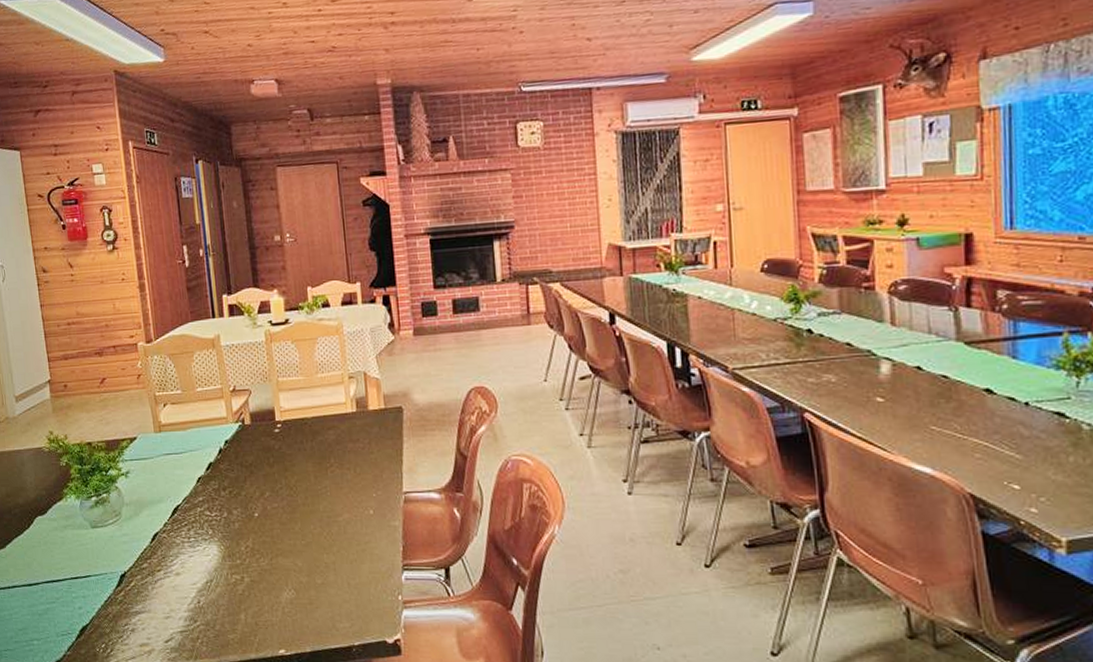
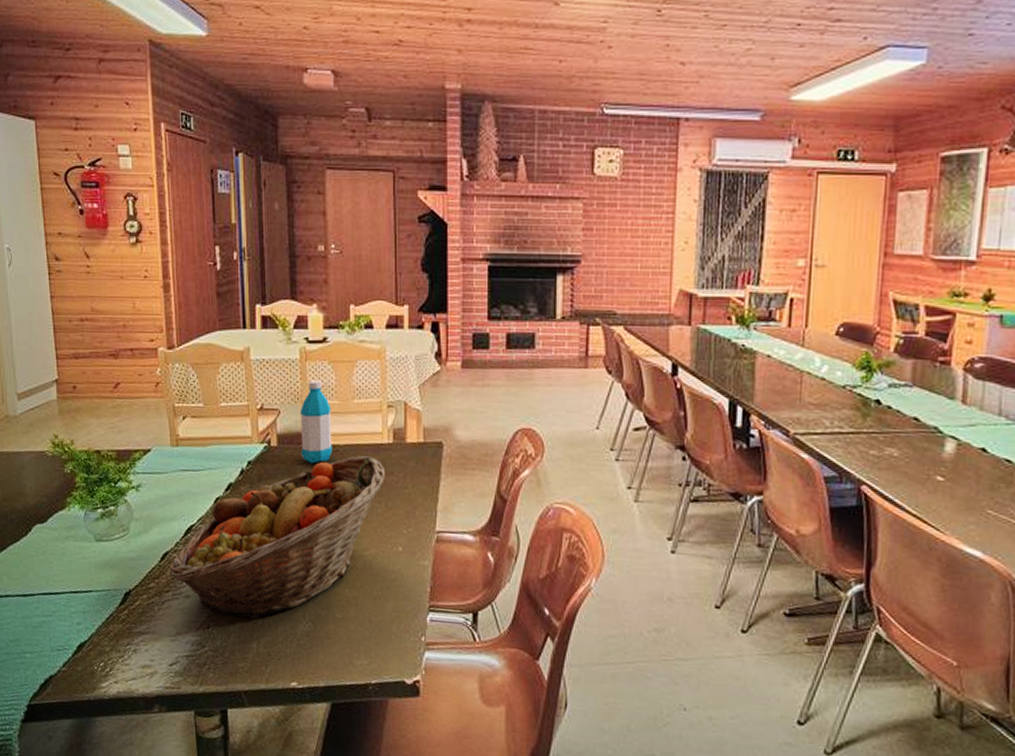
fruit basket: none [160,426,352,591] -> present [170,456,385,620]
water bottle: none [269,360,301,437] -> present [300,380,332,464]

